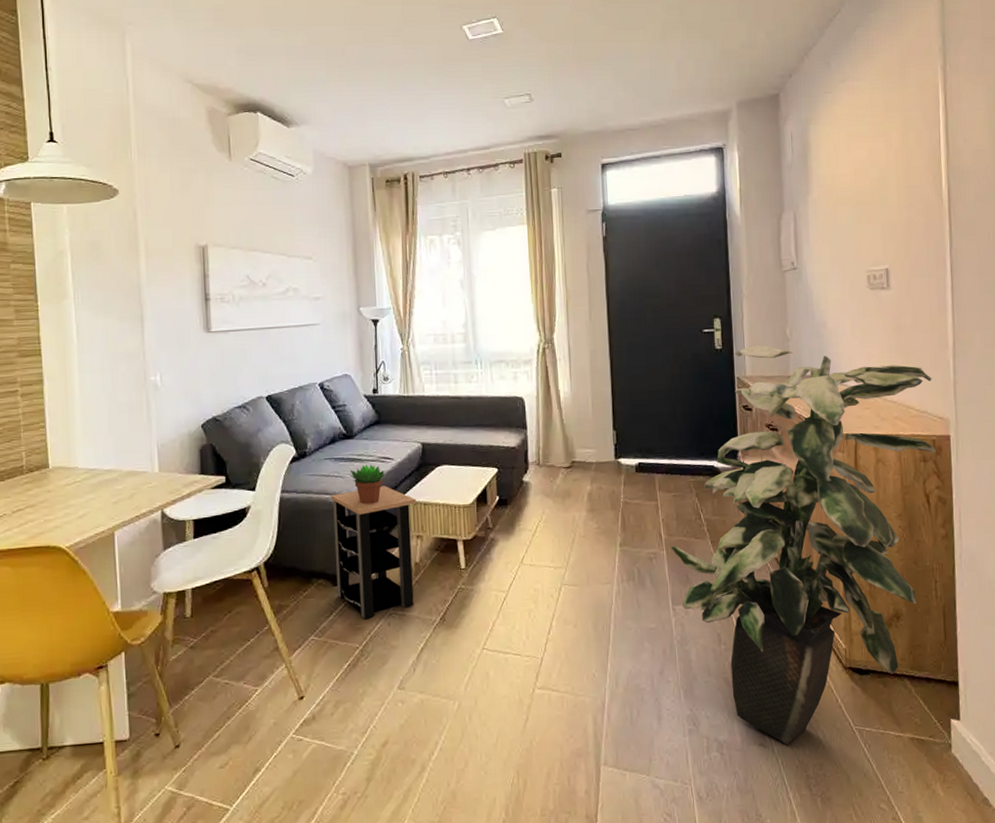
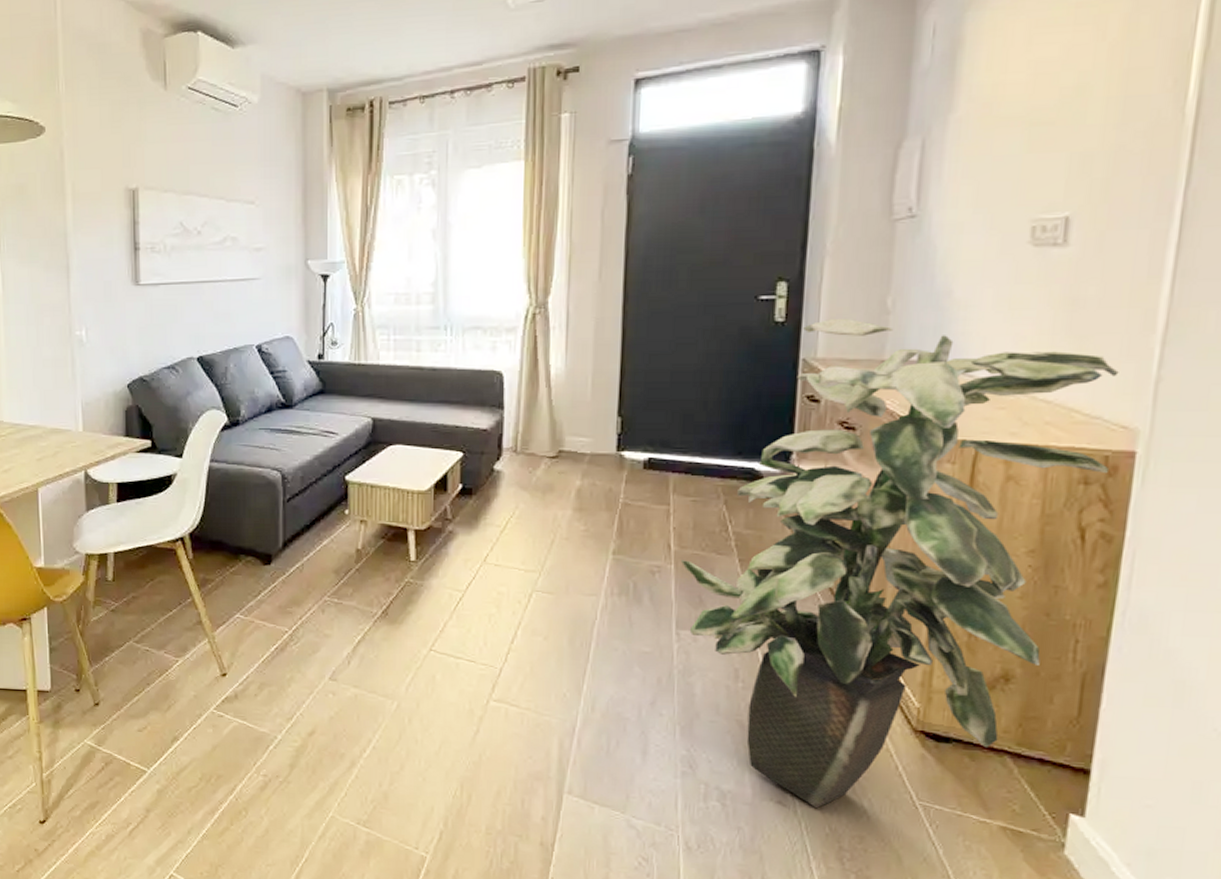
side table: present [331,486,417,620] -> none [265,463,362,604]
succulent plant: present [349,464,386,505] -> none [286,438,328,482]

